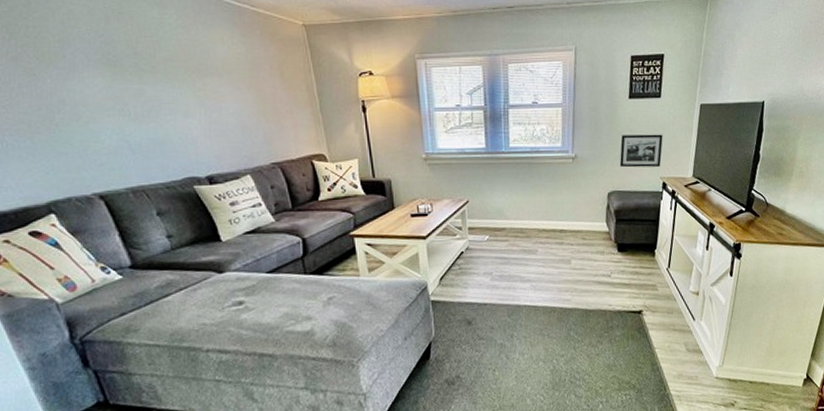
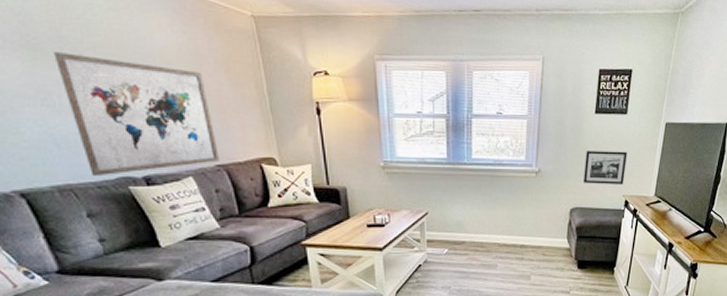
wall art: none [130,67,274,178] -> present [54,52,219,177]

